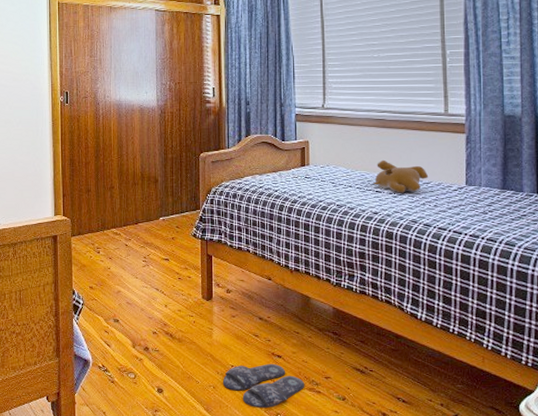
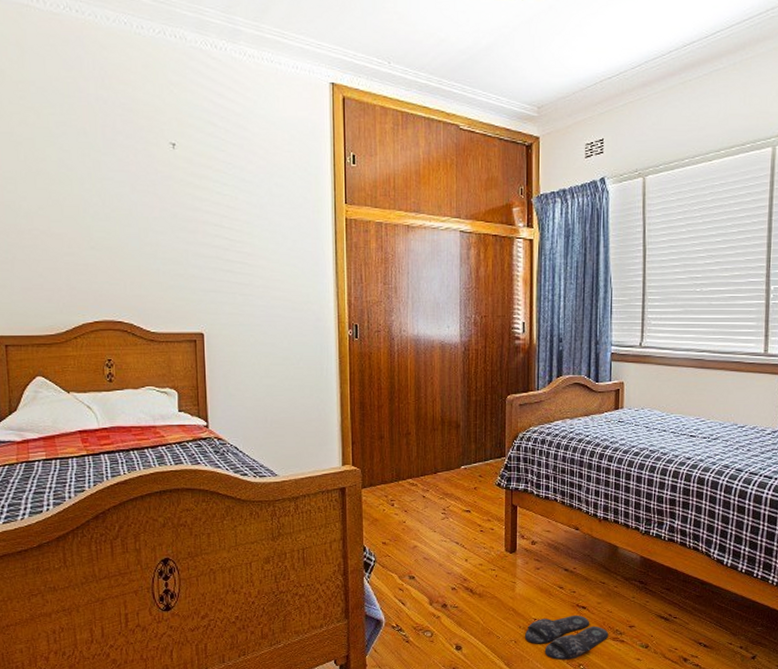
stuffed animal: present [372,159,429,193] -> none [687,402,744,438]

